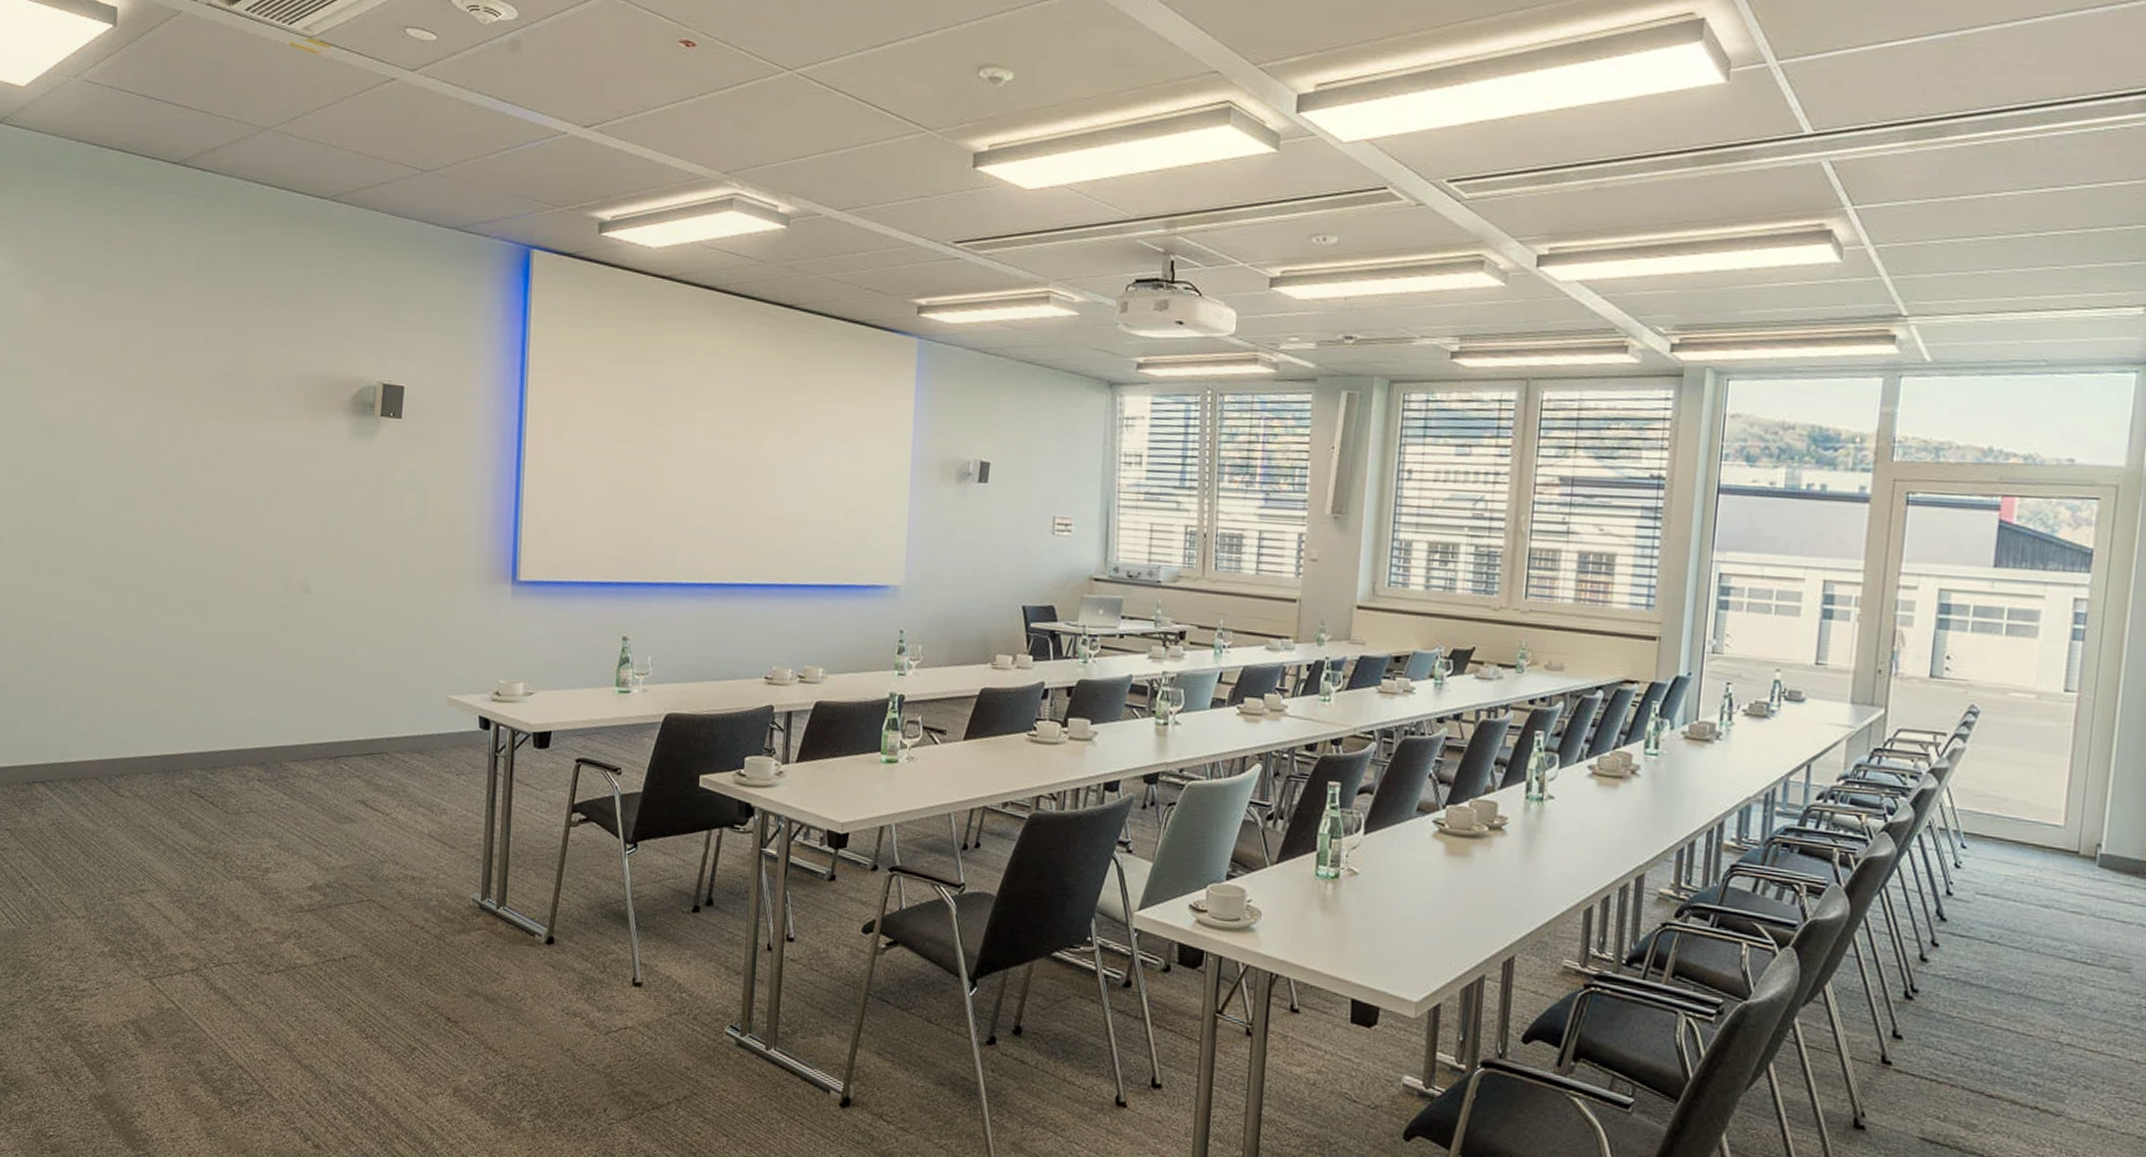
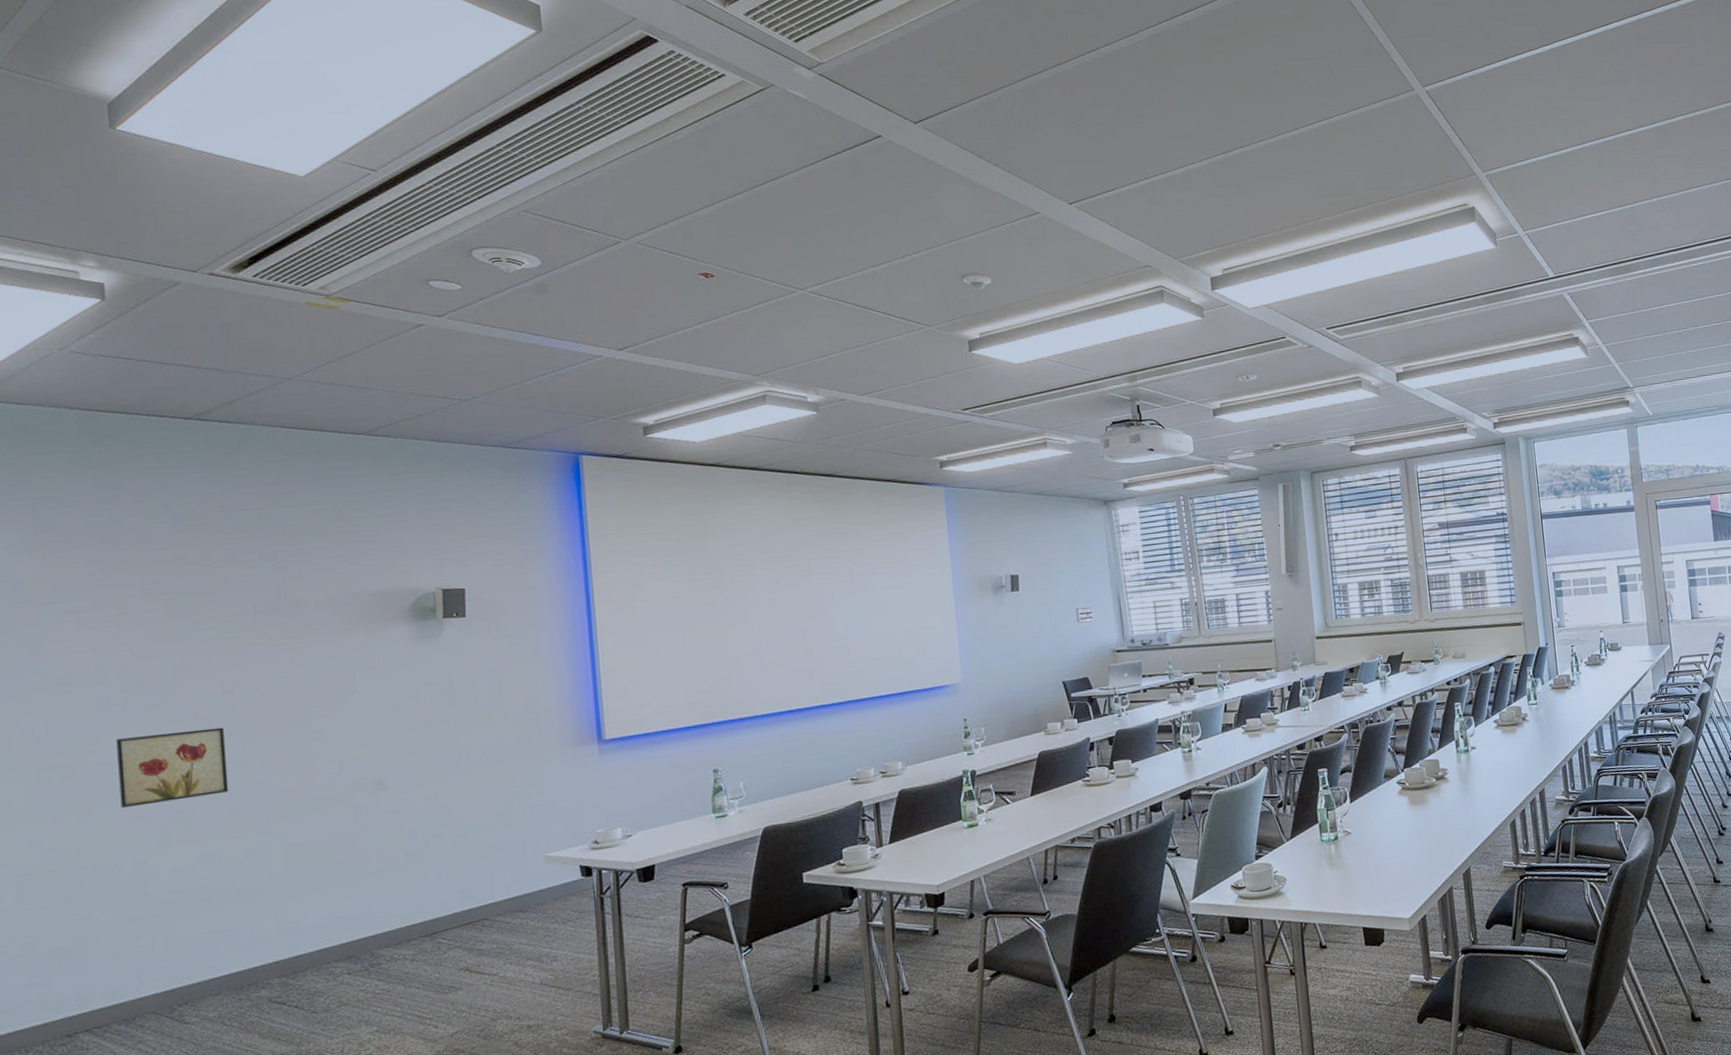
wall art: none [87,495,178,569] -> present [116,727,229,808]

